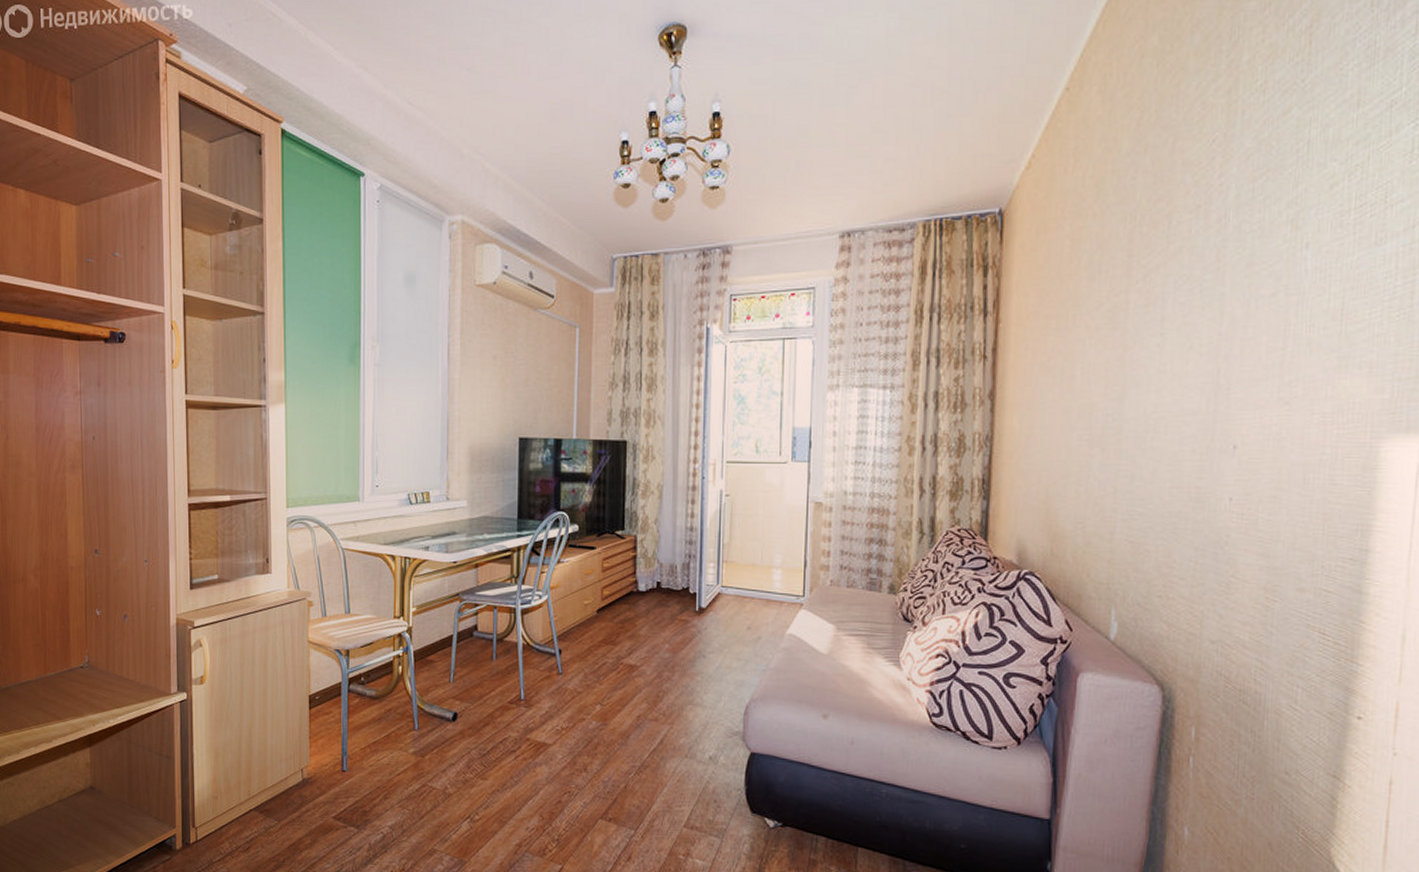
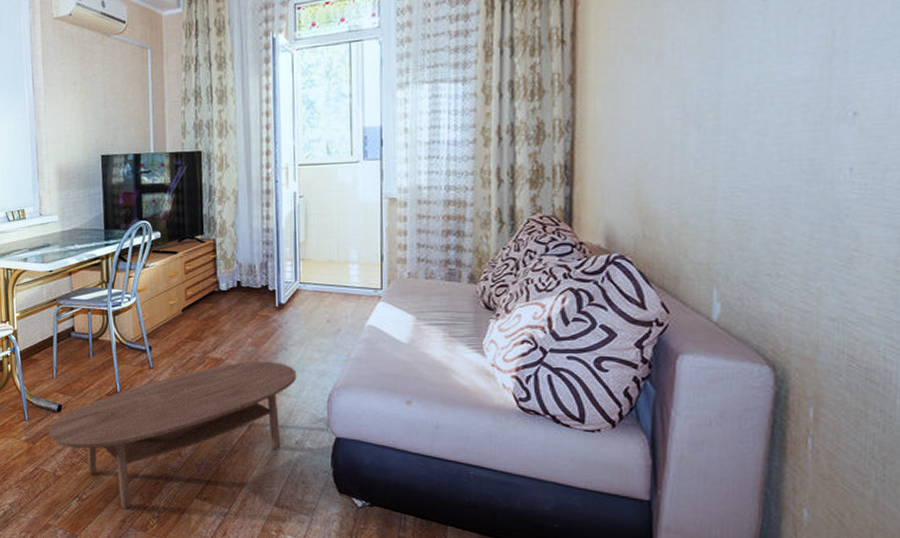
coffee table: none [441,668,714,832] -> present [49,361,297,510]

